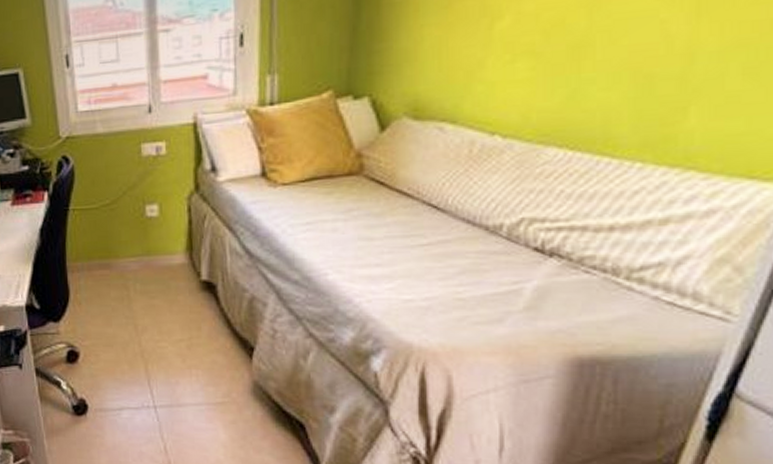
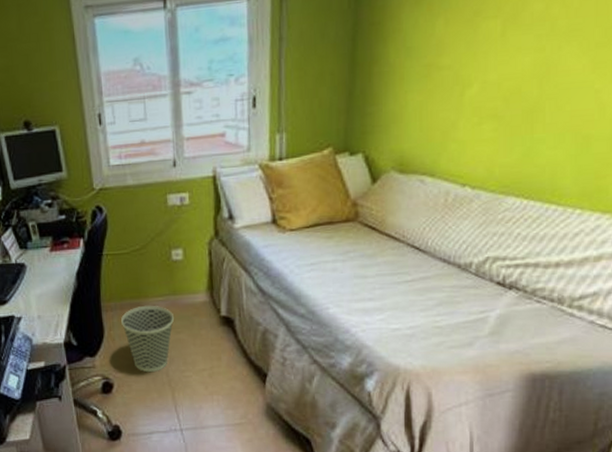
wastebasket: none [89,266,147,342] -> present [121,305,174,373]

